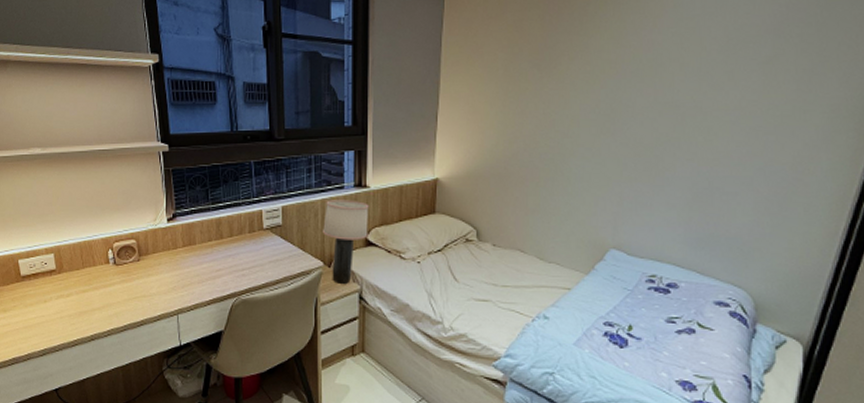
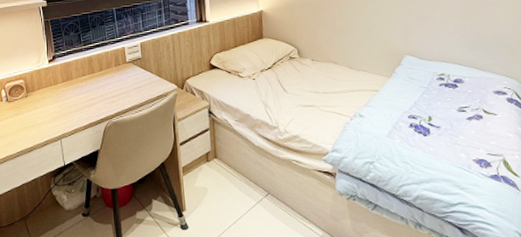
table lamp: present [322,200,369,284] -> none [174,33,211,102]

